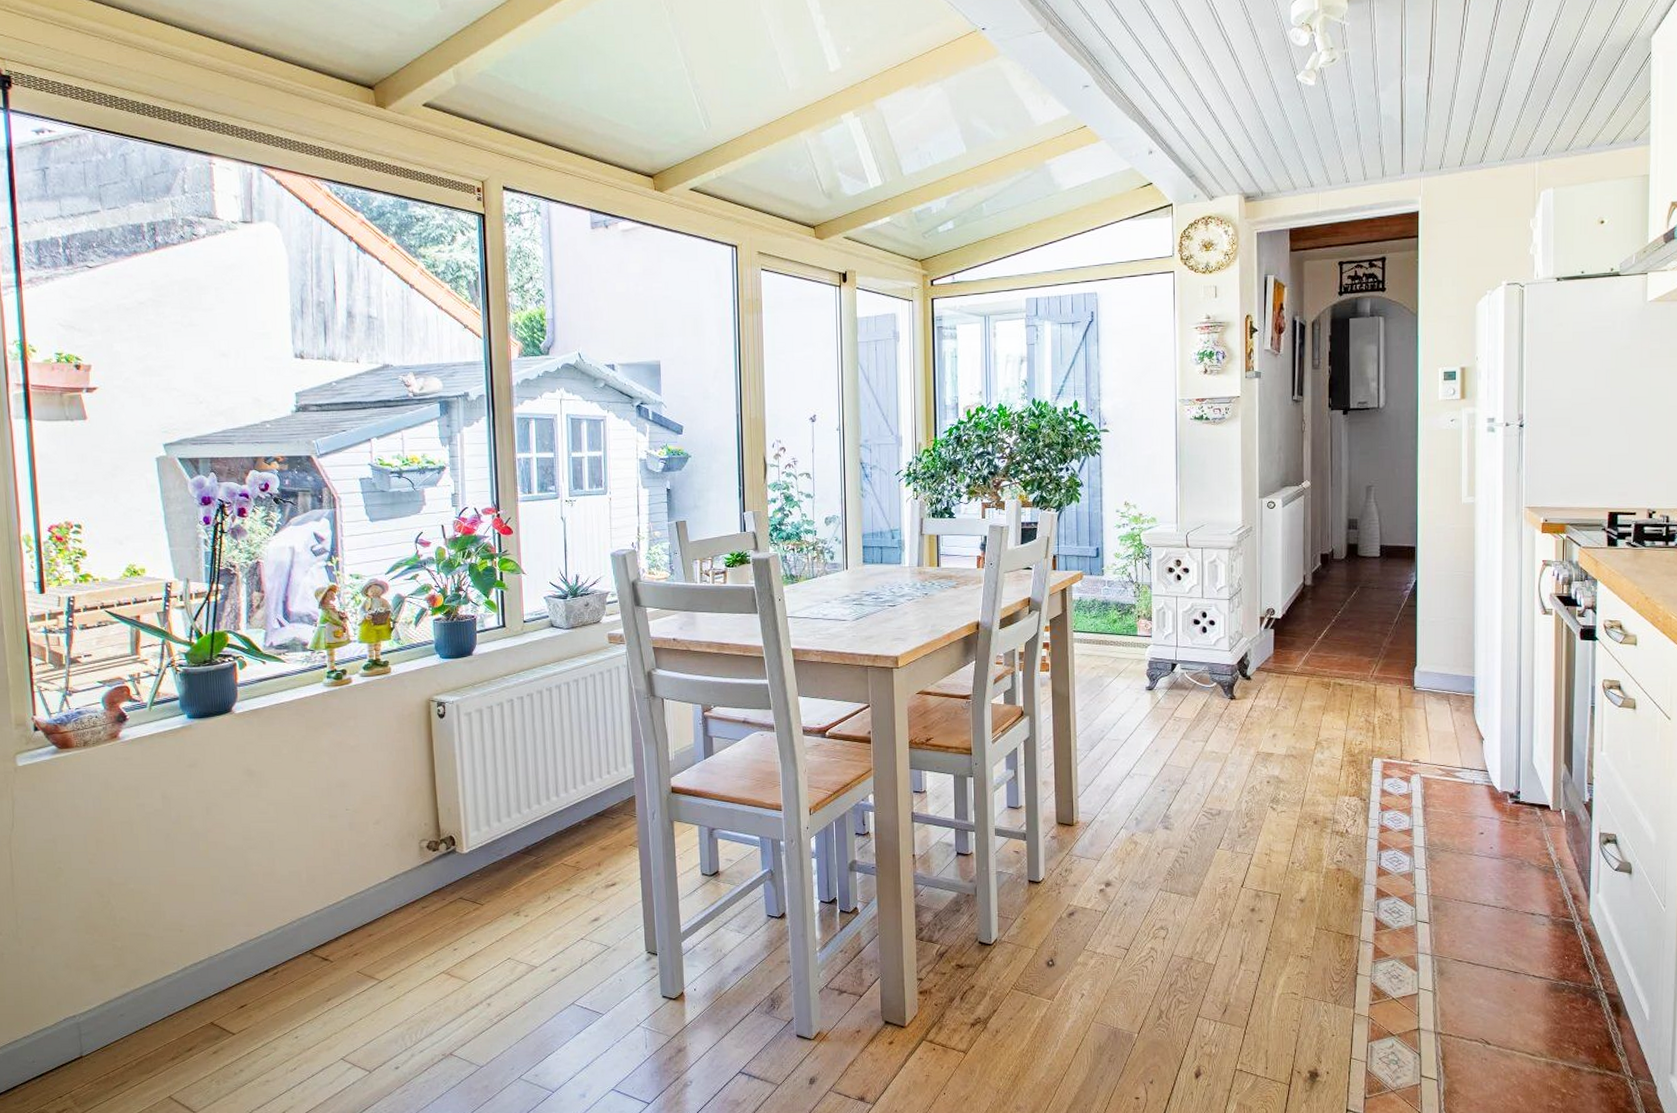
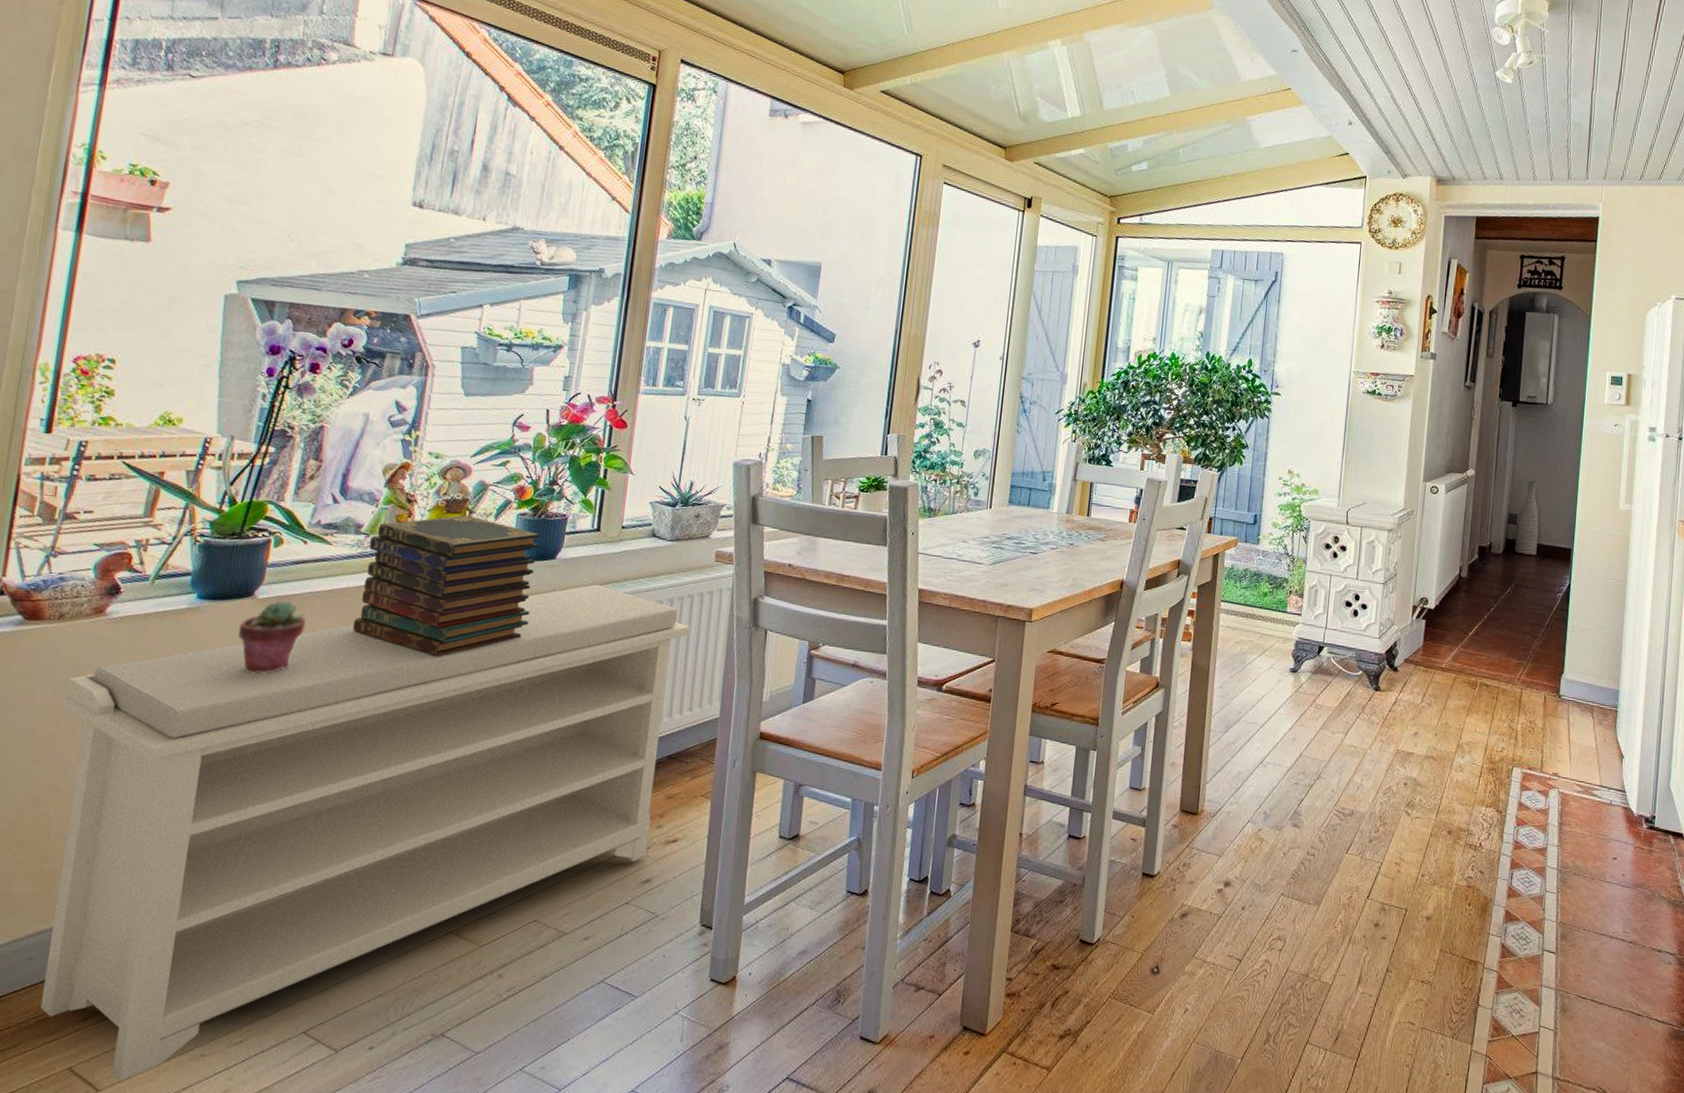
bench: none [101,673,598,1104] -> present [40,584,691,1081]
potted succulent: none [225,714,278,776] -> present [238,601,307,674]
book stack: none [315,625,460,748] -> present [353,515,541,657]

